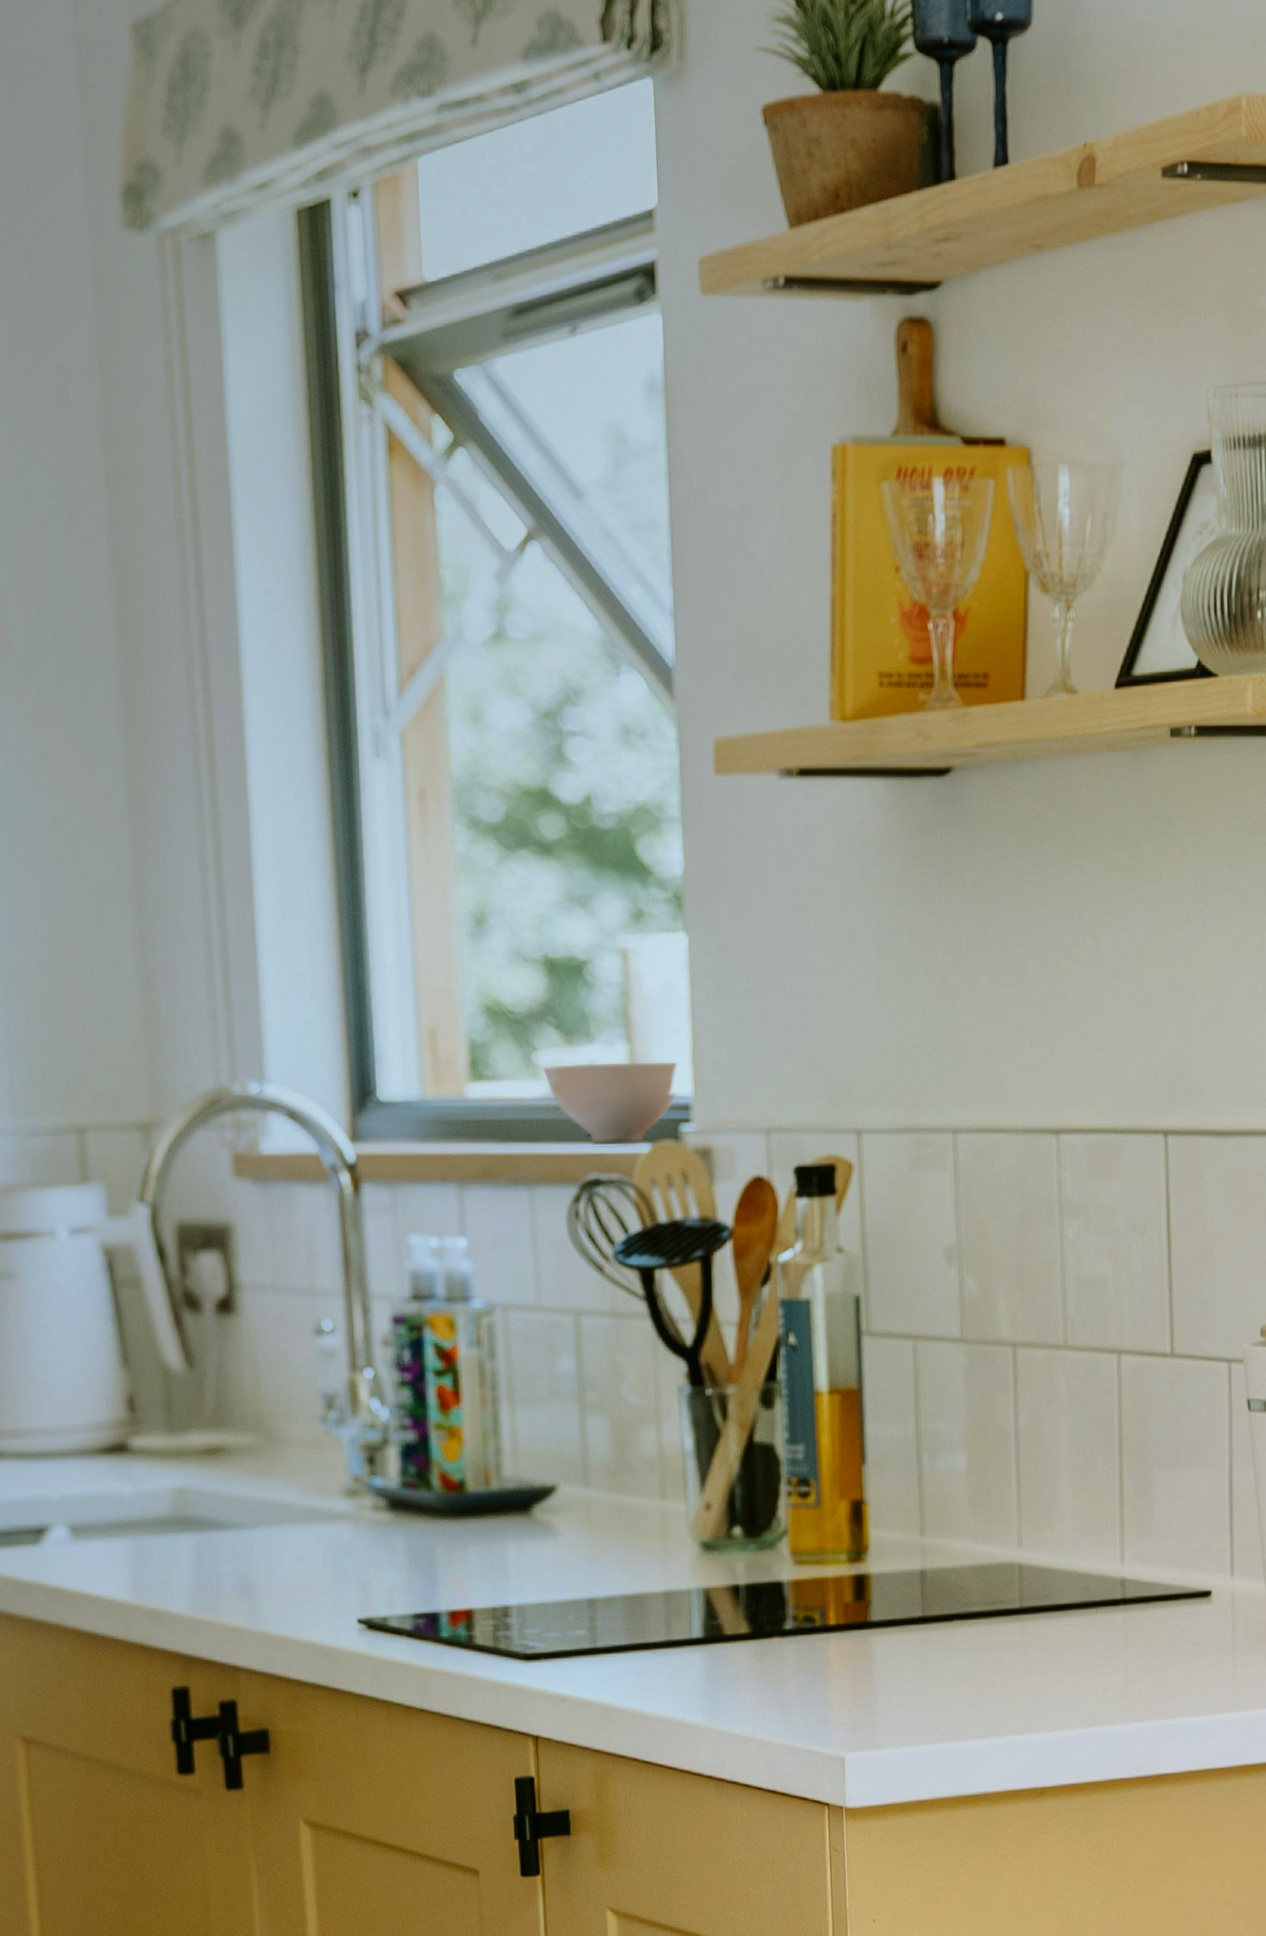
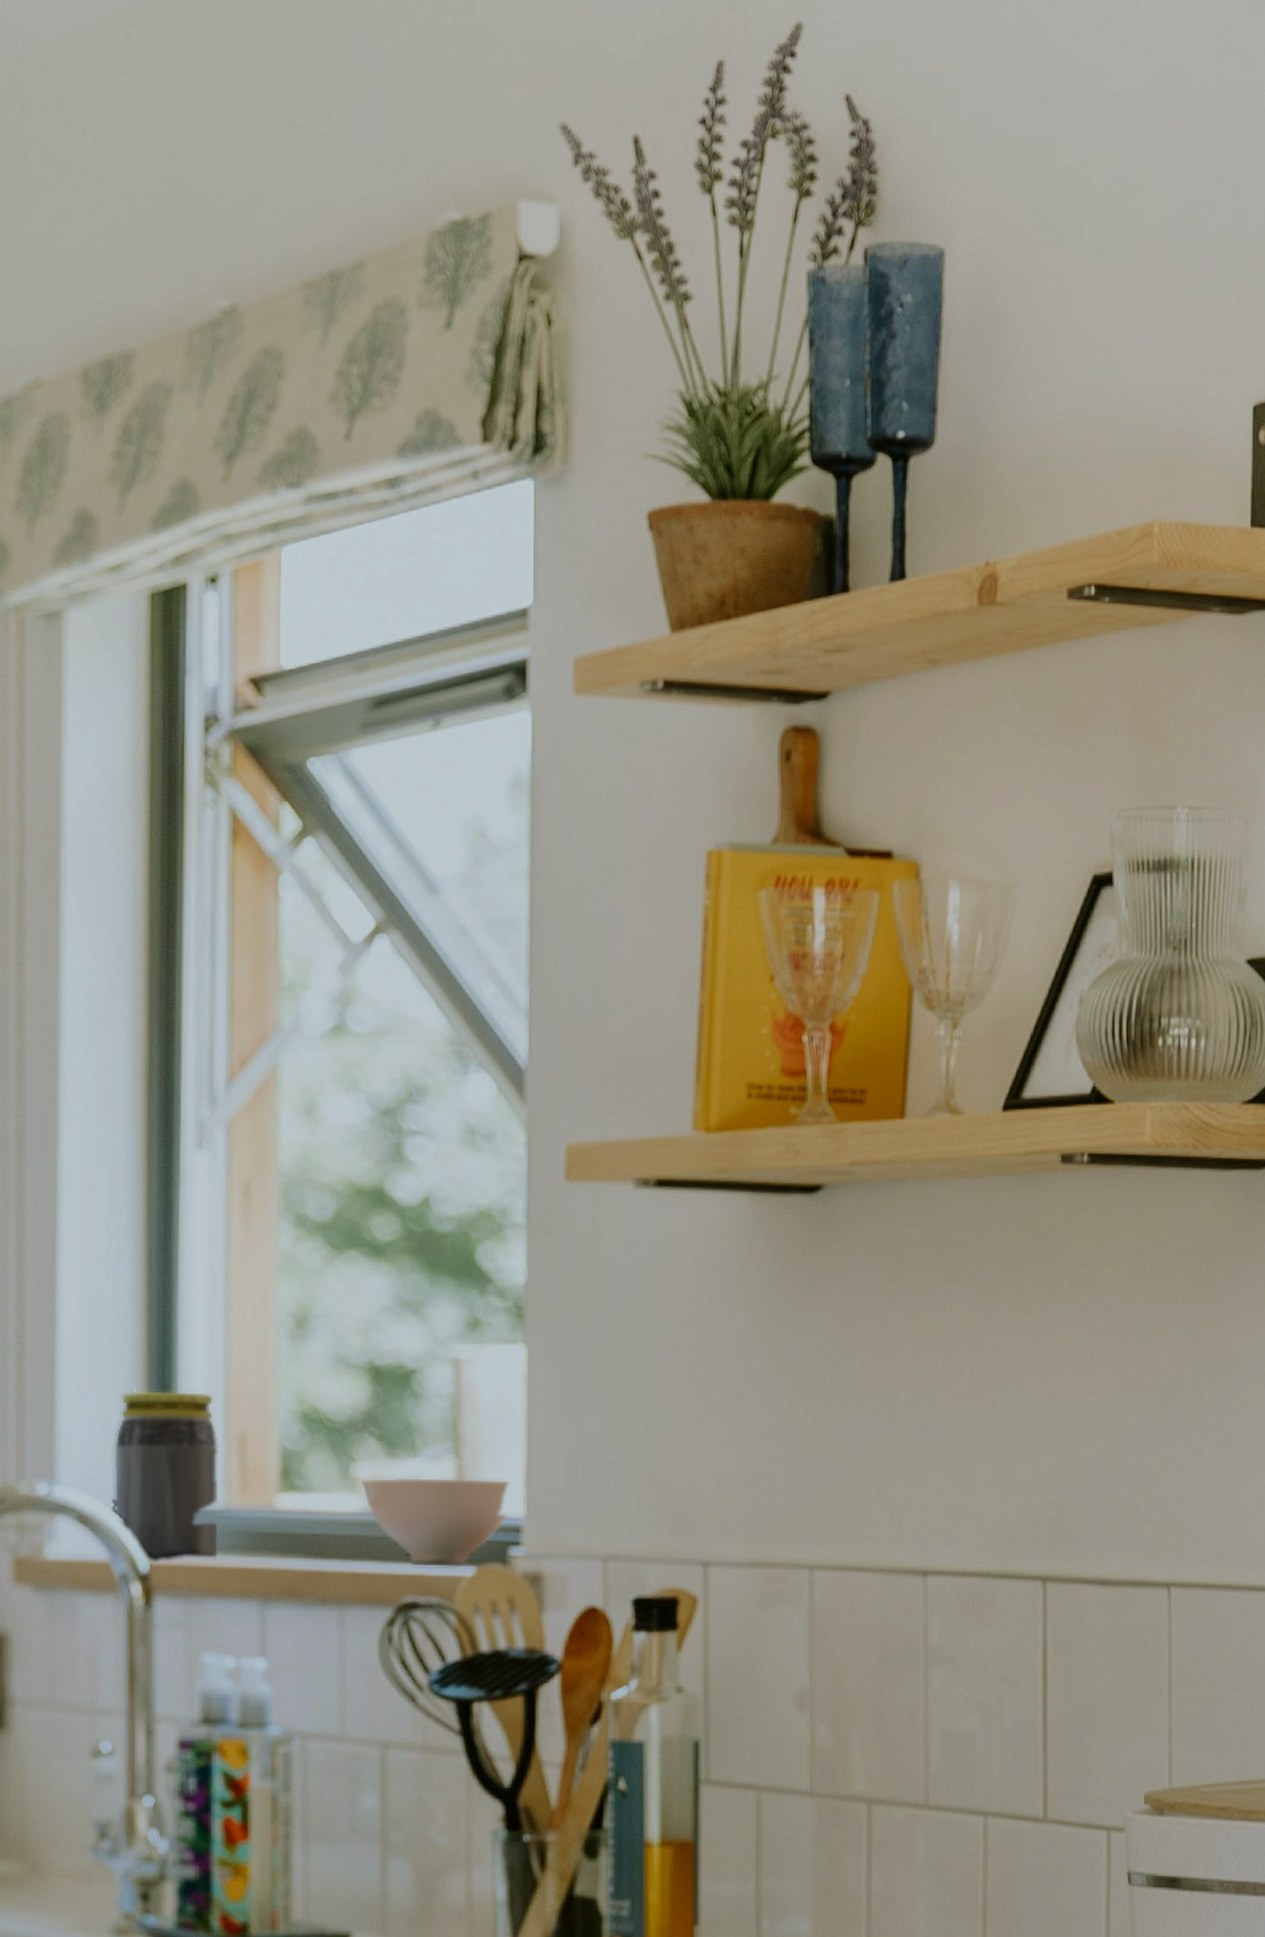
jar: none [317,990,418,1153] -> present [113,1390,219,1563]

